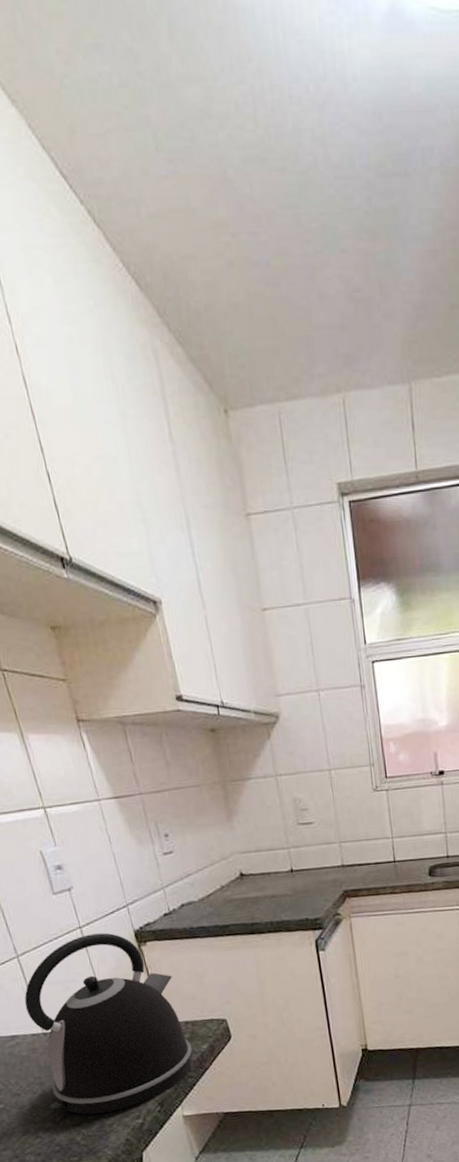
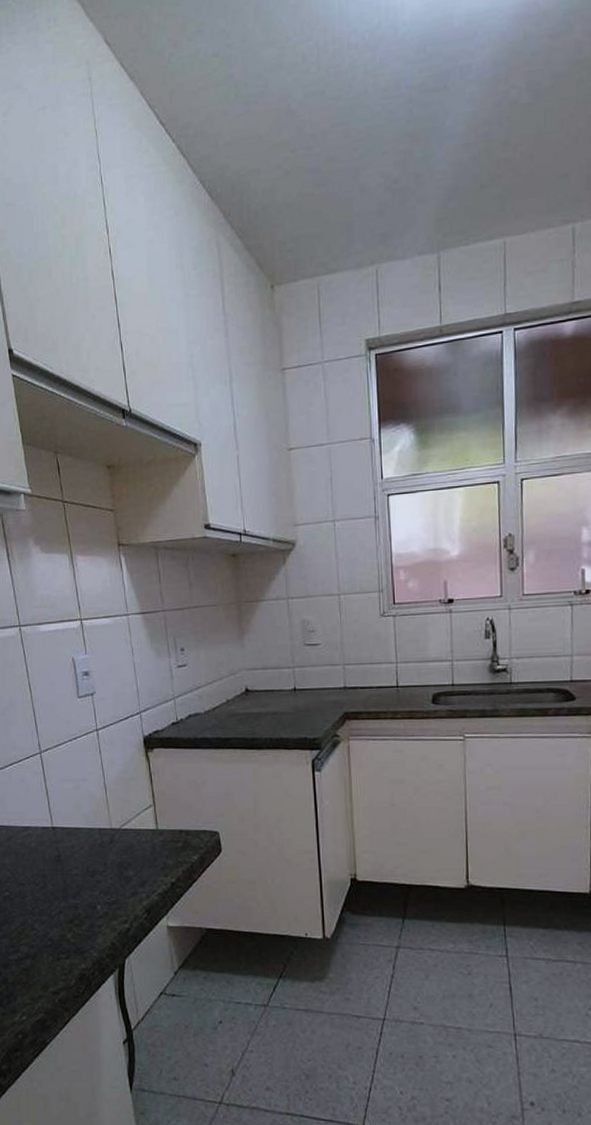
kettle: present [24,932,193,1115] -> none [40,737,183,913]

